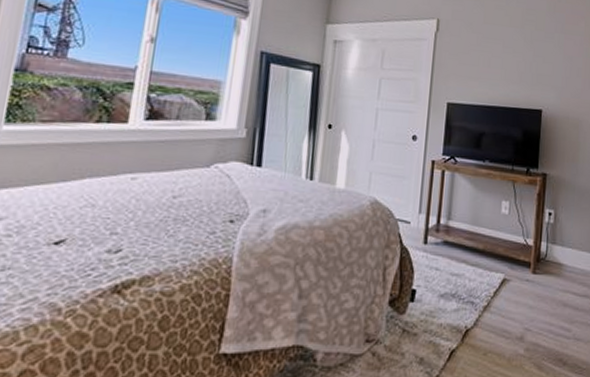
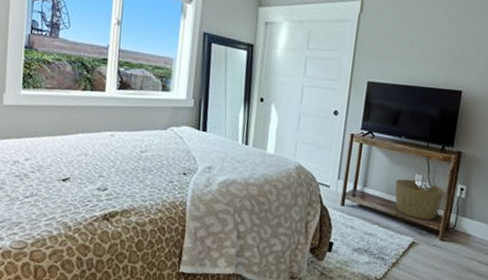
basket: none [481,208,532,252] -> present [395,179,444,221]

